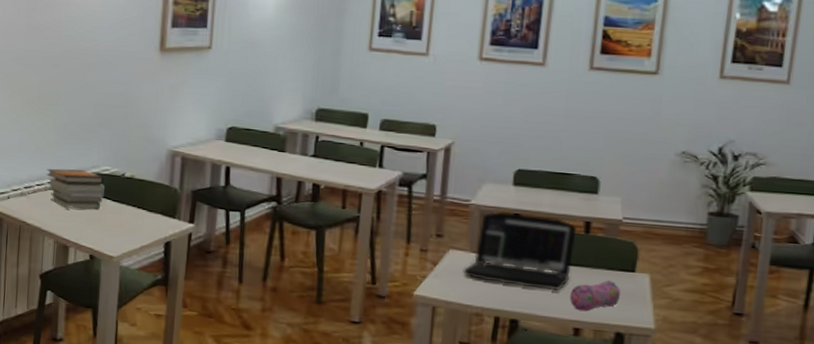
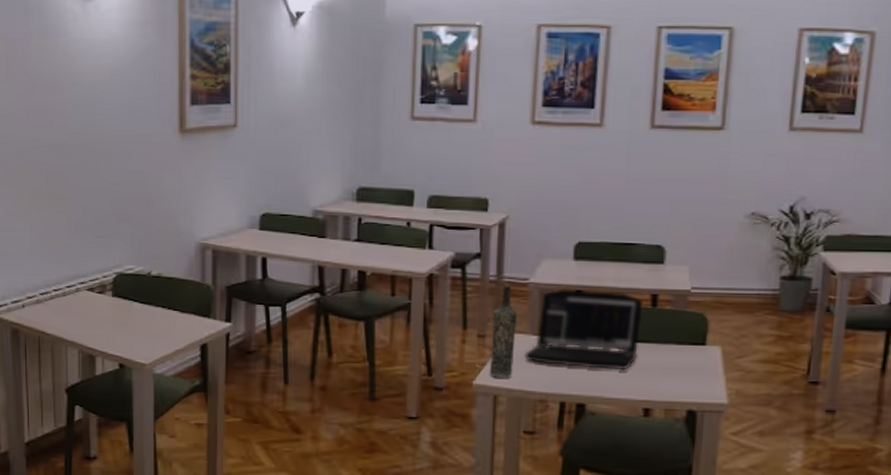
book stack: present [46,168,105,209] -> none [64,270,130,314]
bottle: none [429,203,458,291] -> present [489,283,517,378]
pencil case: present [569,279,621,312] -> none [638,355,691,390]

